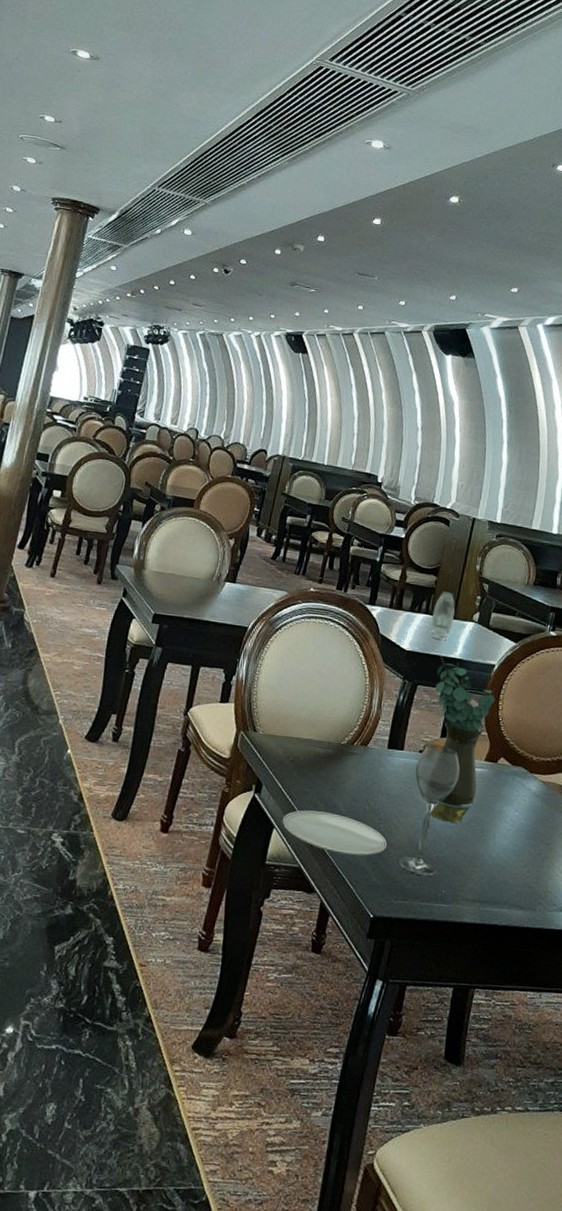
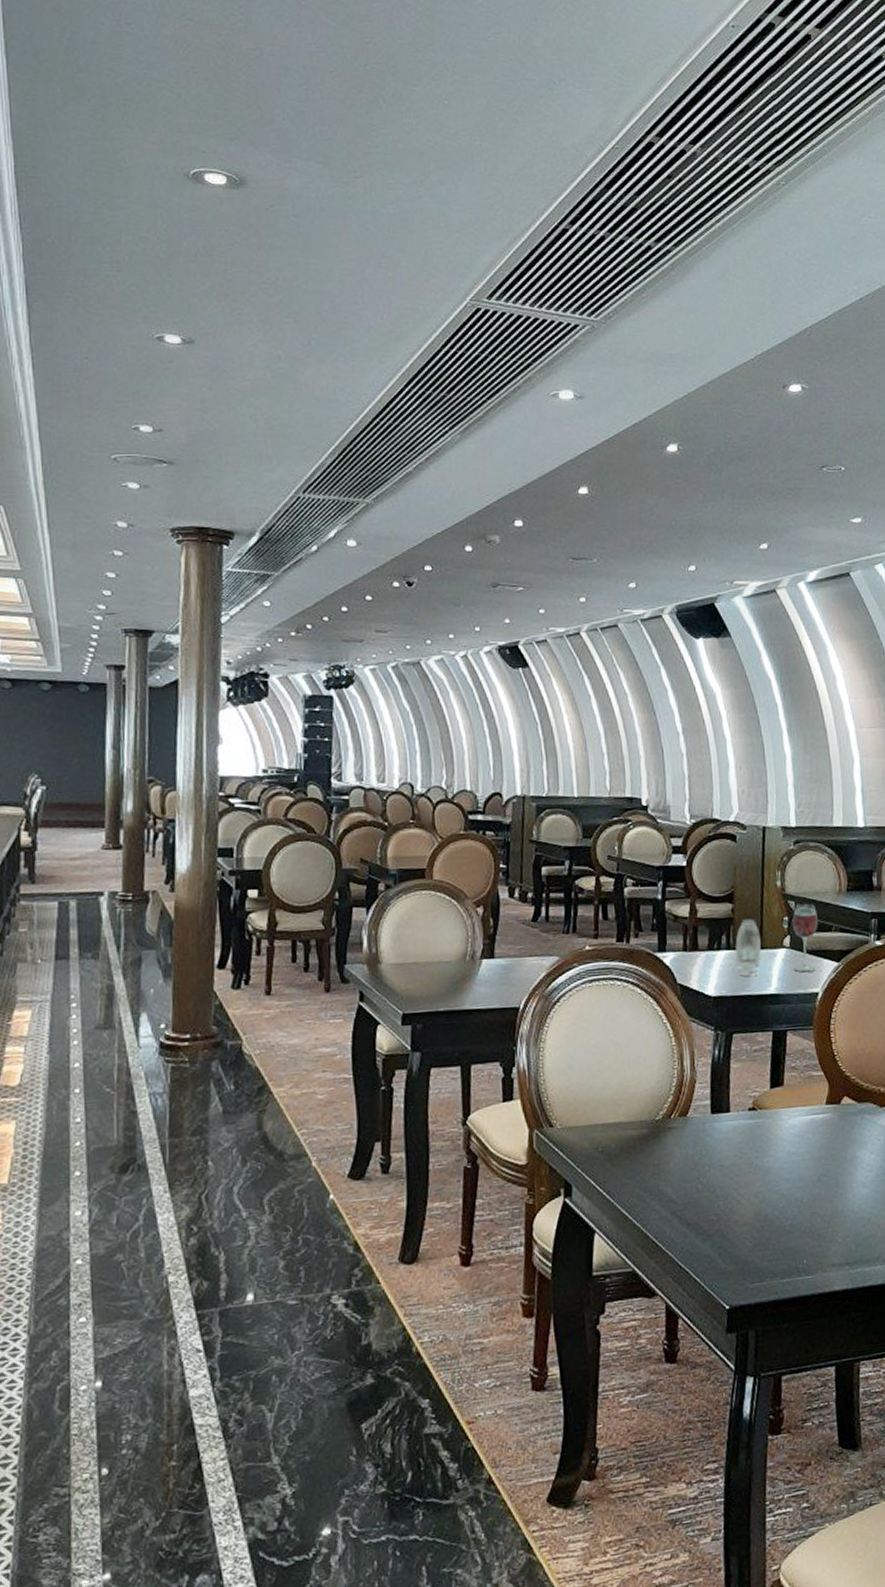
plate: present [282,810,388,857] -> none [603,1201,731,1247]
wineglass: present [398,744,460,877] -> none [746,1096,800,1250]
vase: present [431,656,496,823] -> none [752,995,826,1183]
wineglass: none [478,587,506,647] -> present [792,903,818,973]

